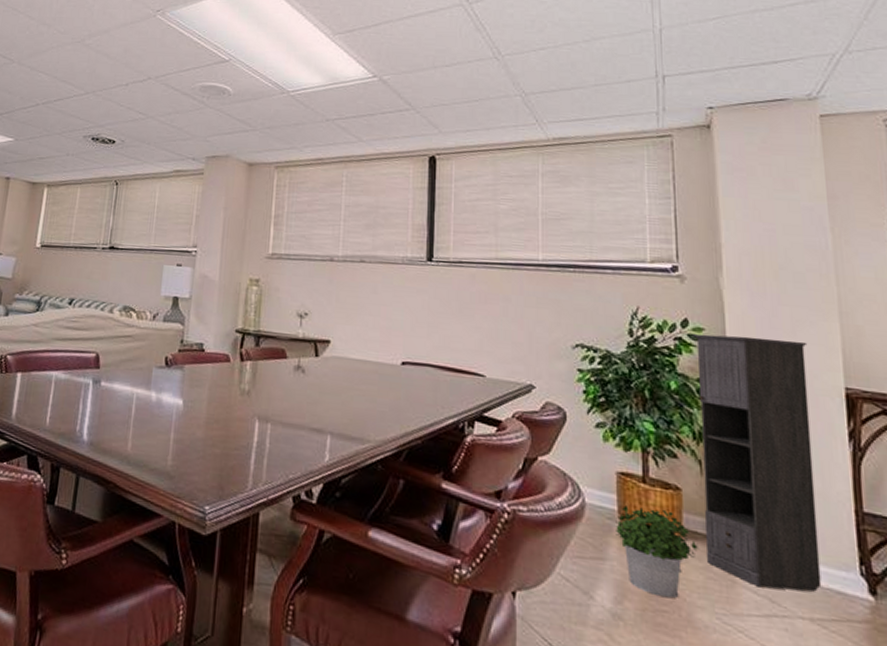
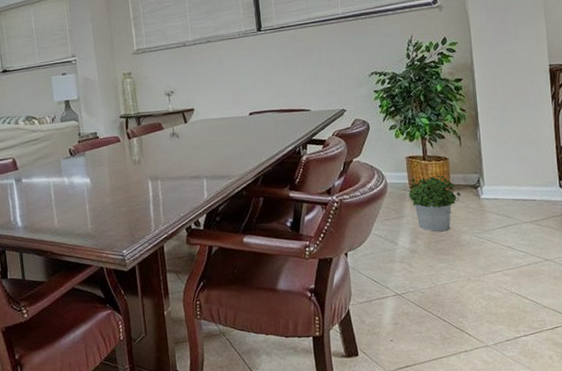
storage cabinet: present [693,334,822,592] -> none [450,38,537,210]

